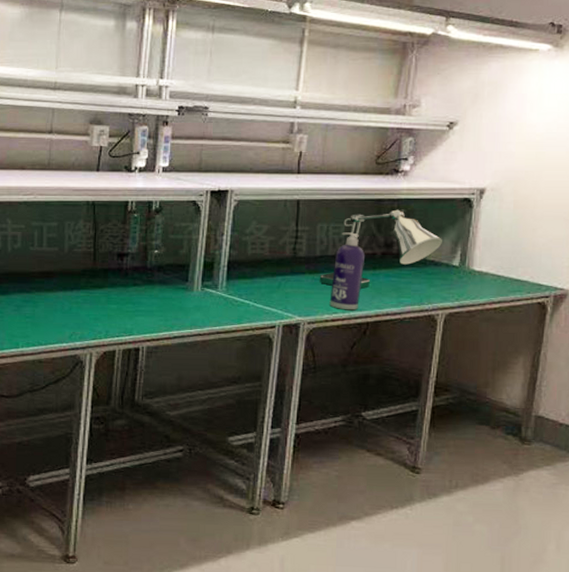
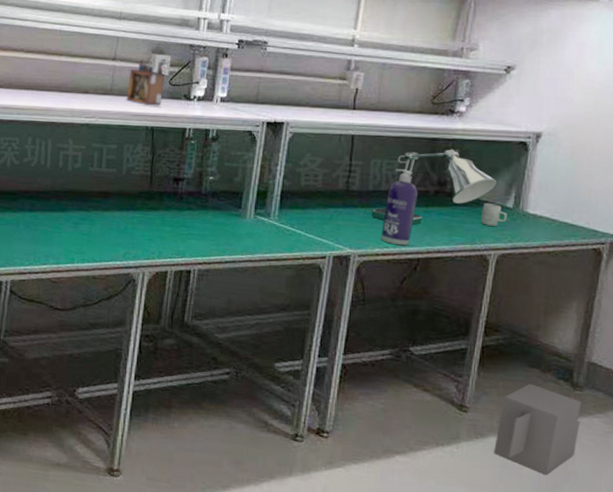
desk organizer: none [65,130,105,179] -> present [126,58,166,106]
mug: none [427,263,454,285] -> present [480,203,507,226]
cardboard box: none [447,441,530,530] -> present [494,383,582,475]

